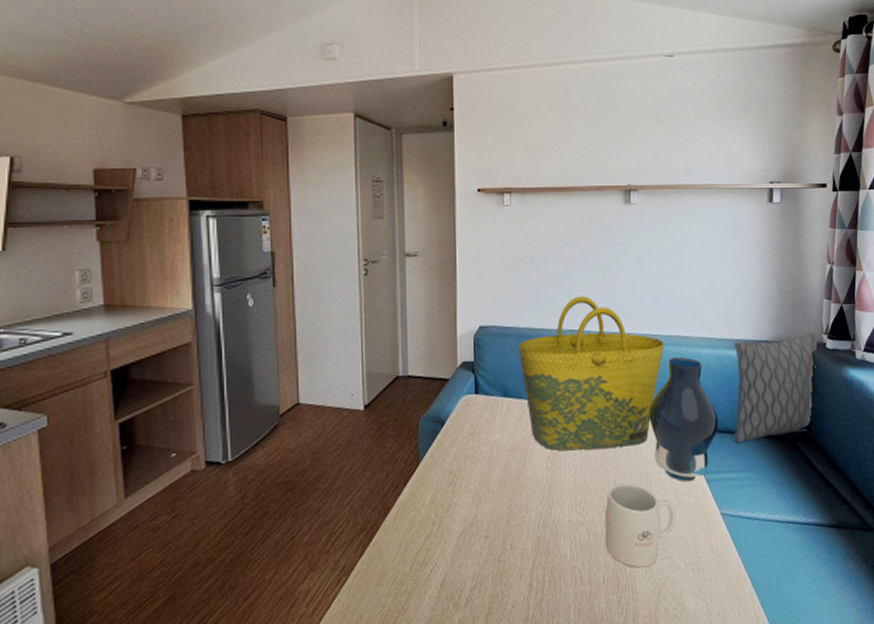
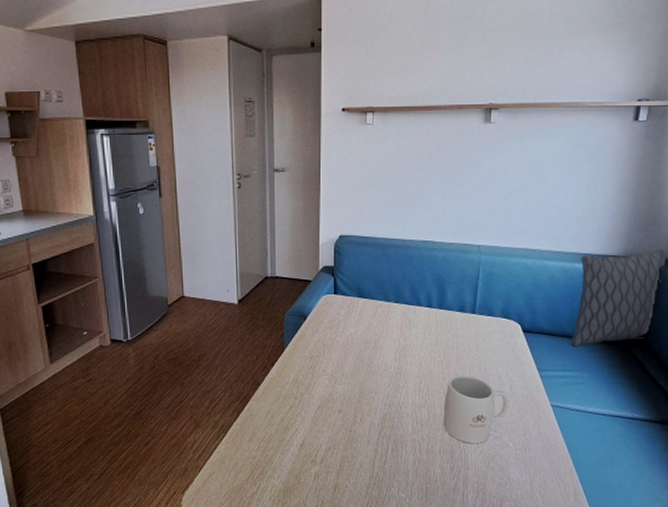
tote bag: present [519,296,665,451] -> none [375,210,513,346]
vase: present [649,356,719,482] -> none [492,267,559,377]

